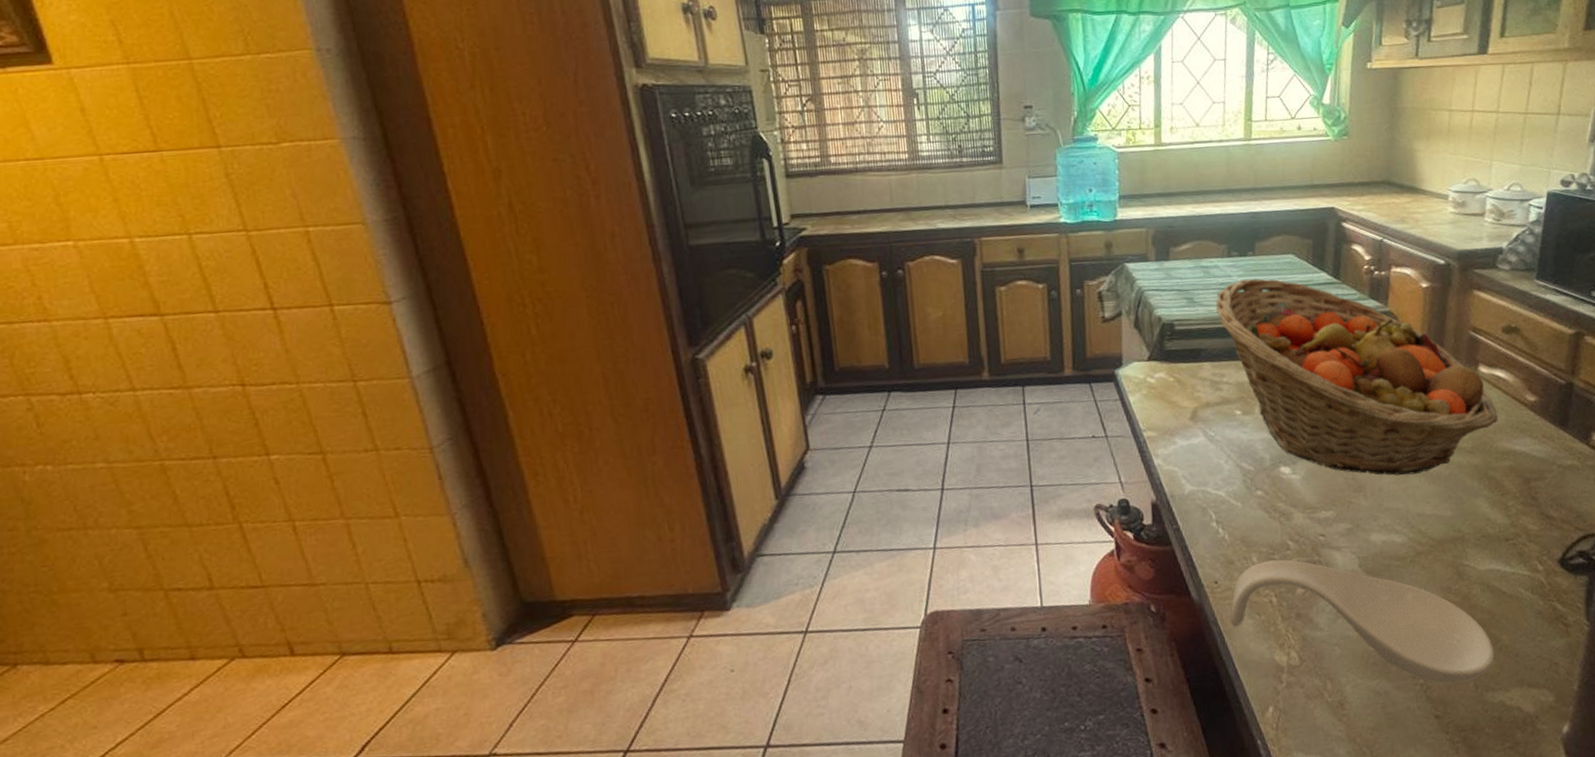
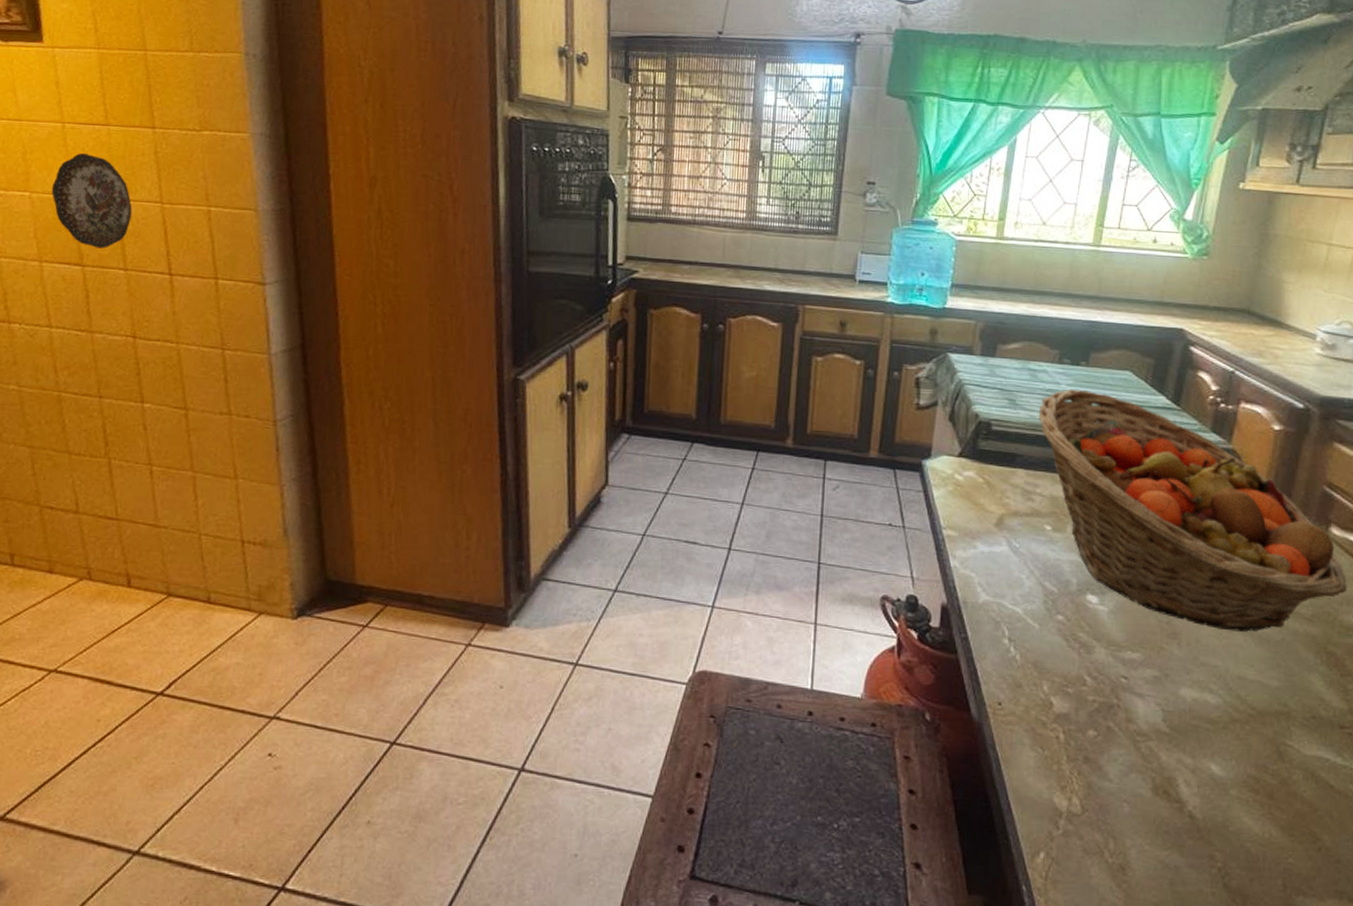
decorative plate: none [101,186,212,293] -> present [51,152,132,249]
spoon rest: present [1230,559,1495,684] -> none [1010,692,1311,878]

